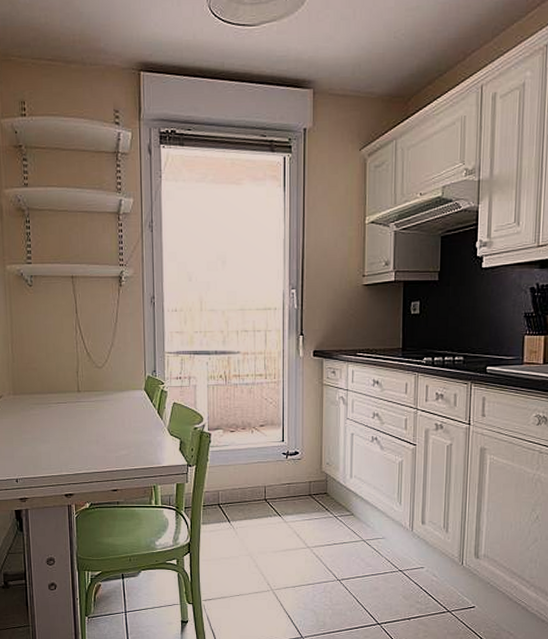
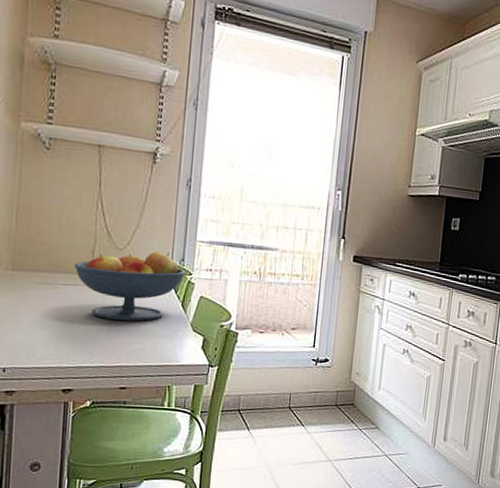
fruit bowl: none [62,366,158,430] -> present [74,251,185,321]

